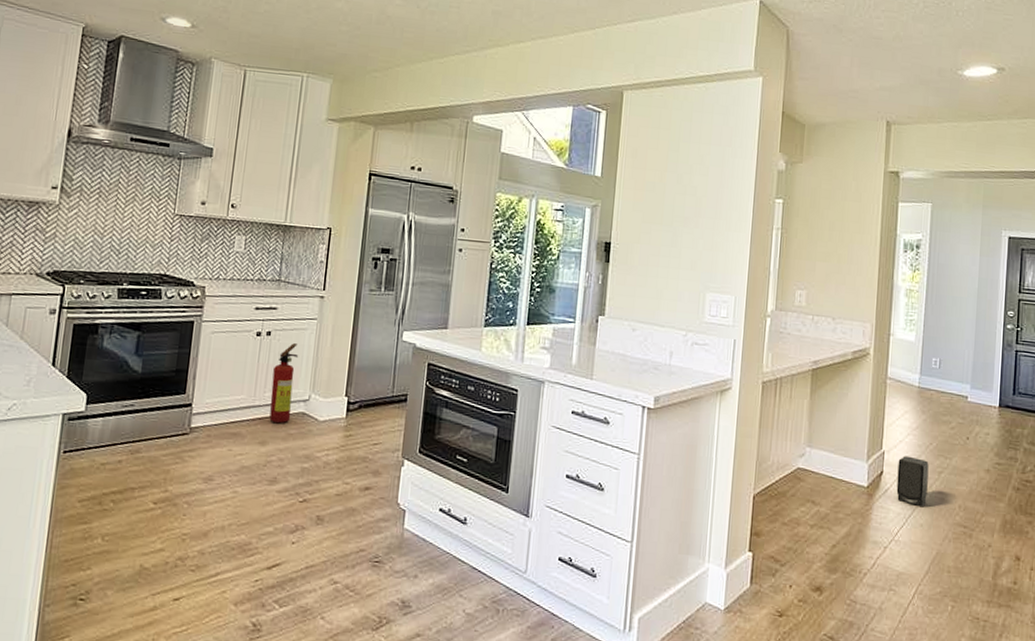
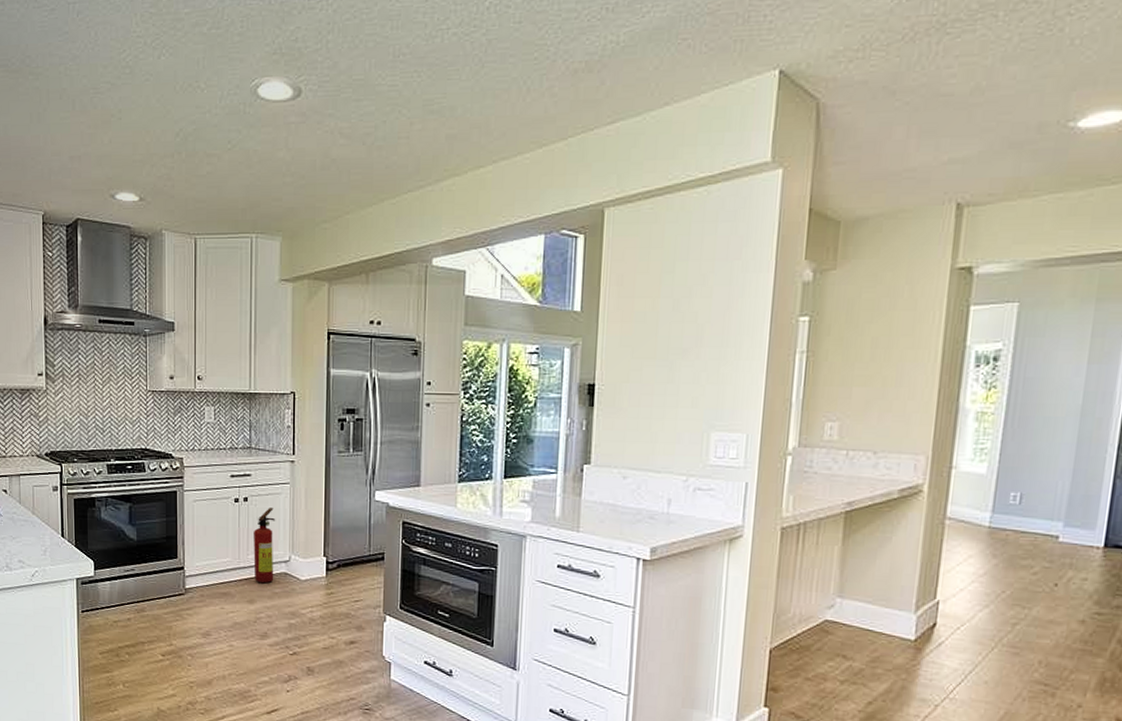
speaker: present [896,456,929,507] -> none [953,606,1000,663]

